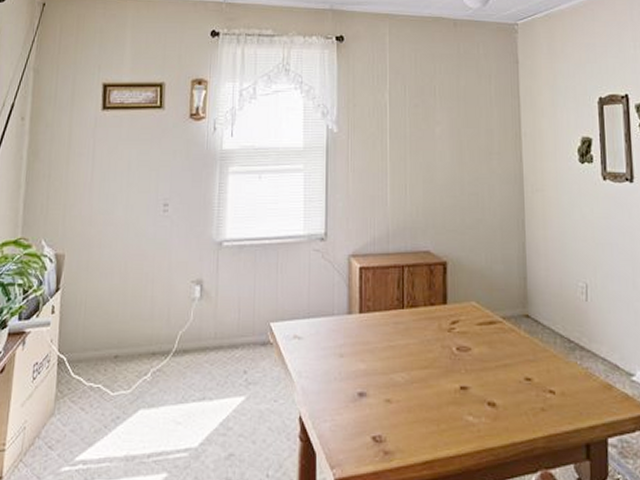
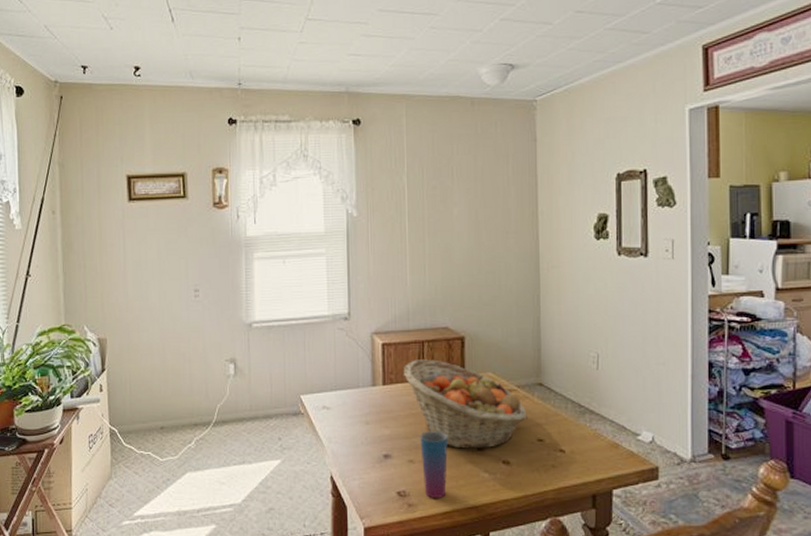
fruit basket: none [382,286,514,388] -> present [404,359,527,449]
cup: none [399,367,428,445] -> present [420,431,448,498]

